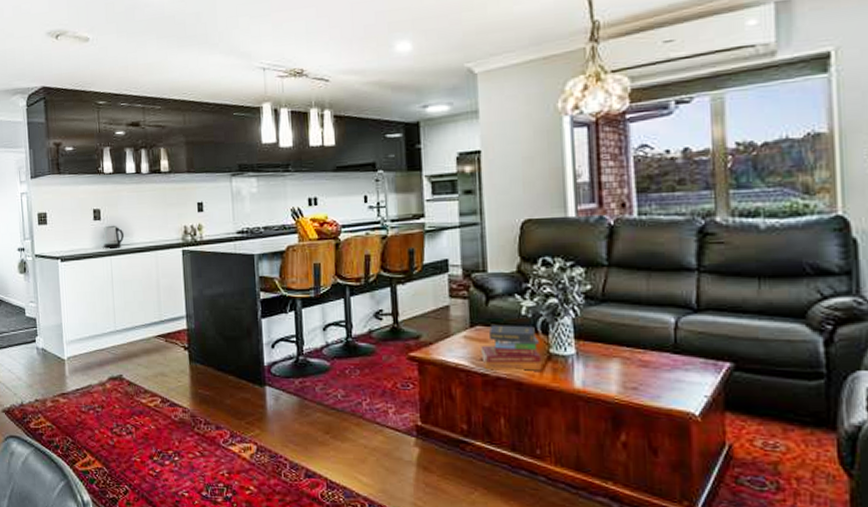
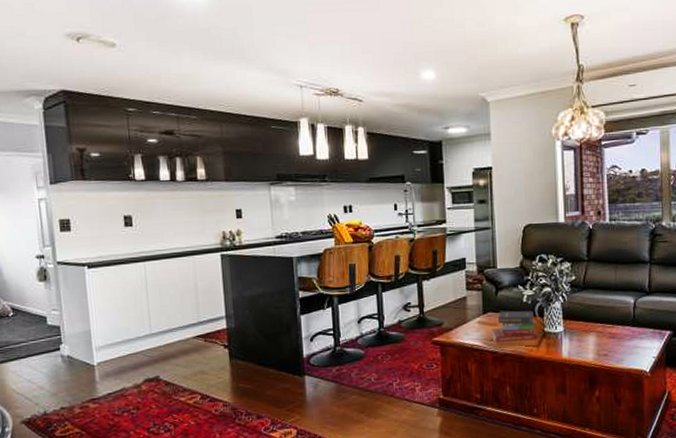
kettle: present [103,225,125,249] -> none [136,231,159,255]

